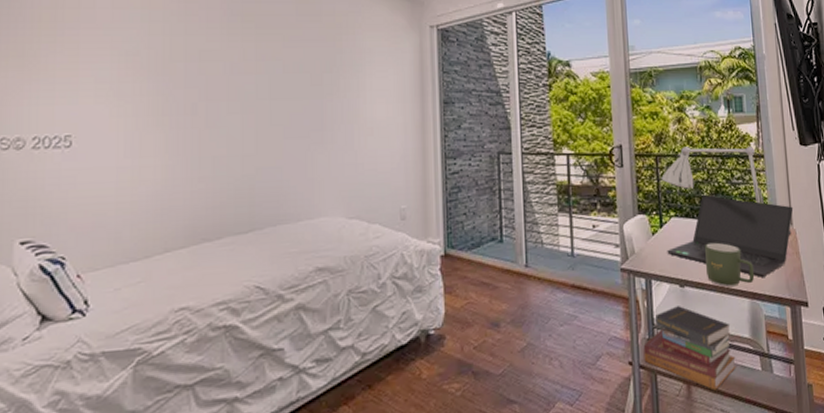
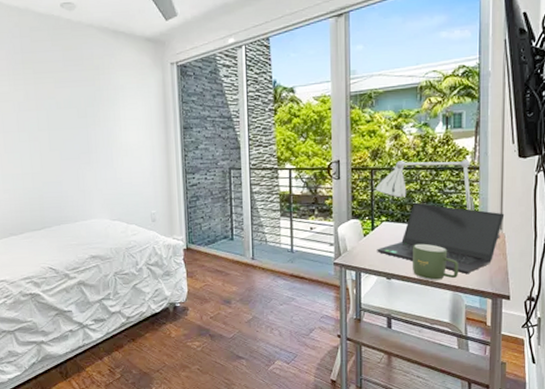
books: present [643,306,736,391] -> none [351,294,434,361]

